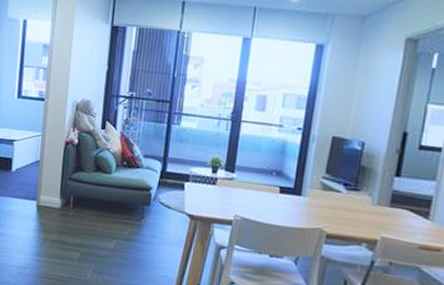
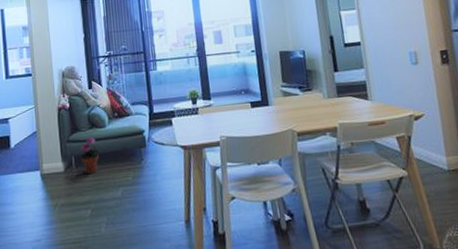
potted plant: none [80,180,101,218] -> present [80,137,100,174]

